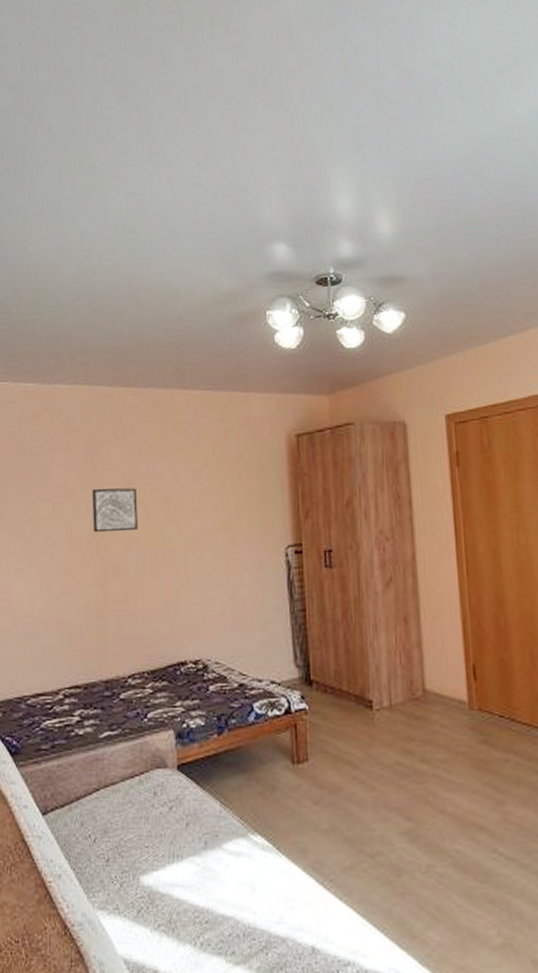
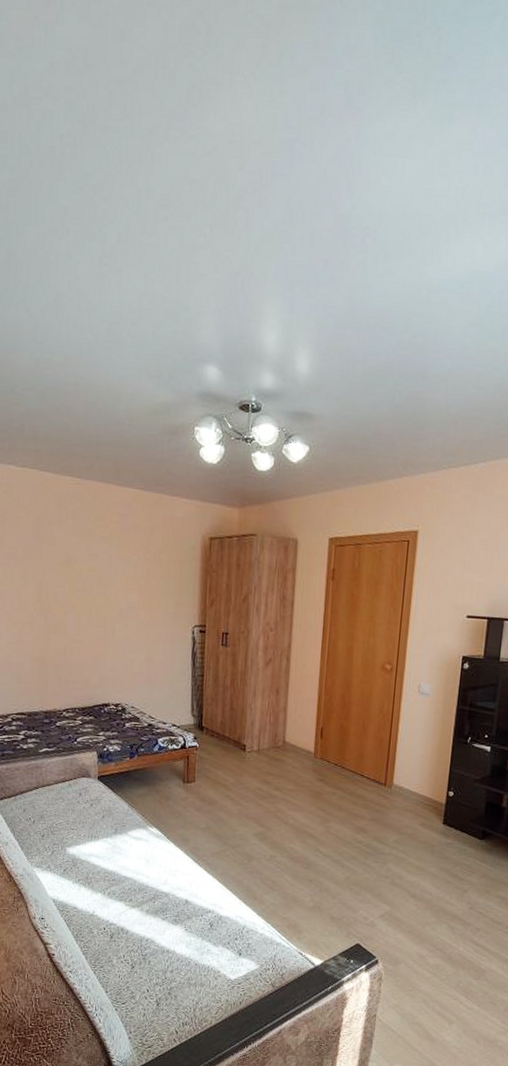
wall art: present [91,488,138,533] -> none [38,560,77,598]

